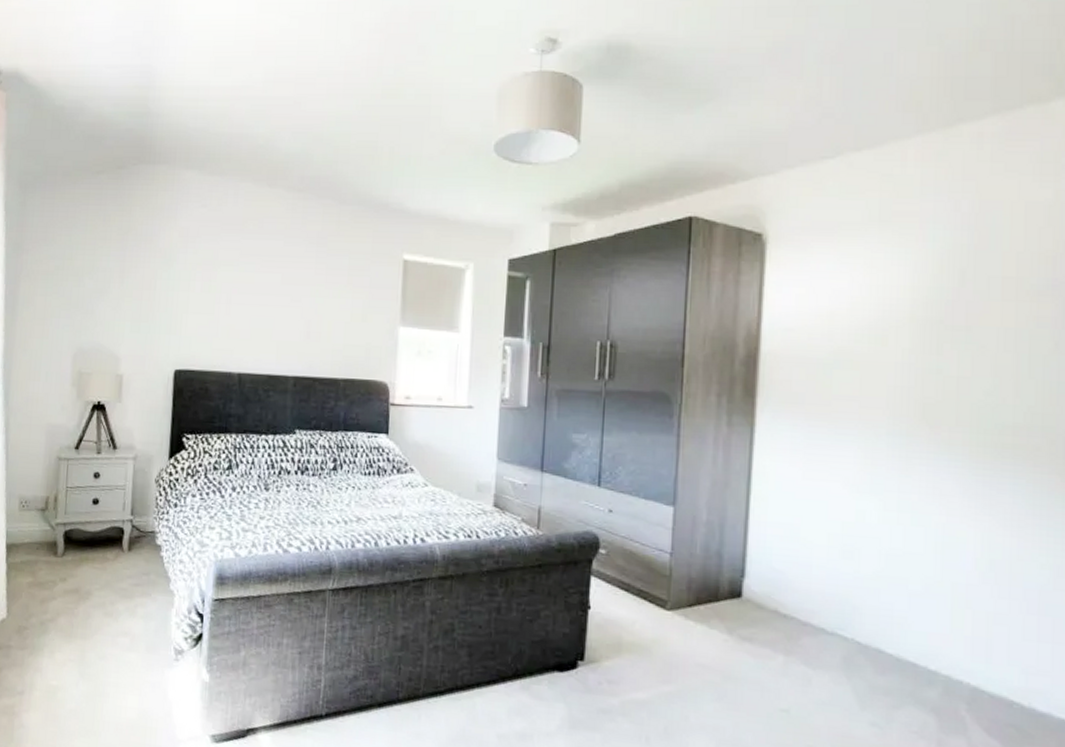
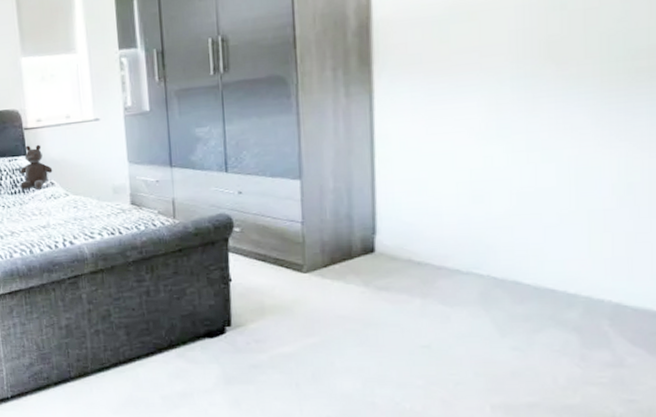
teddy bear: none [376,423,415,474] -> present [19,144,53,190]

